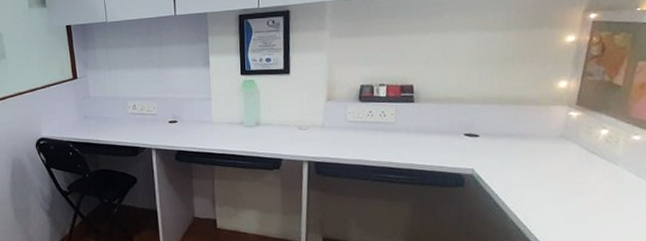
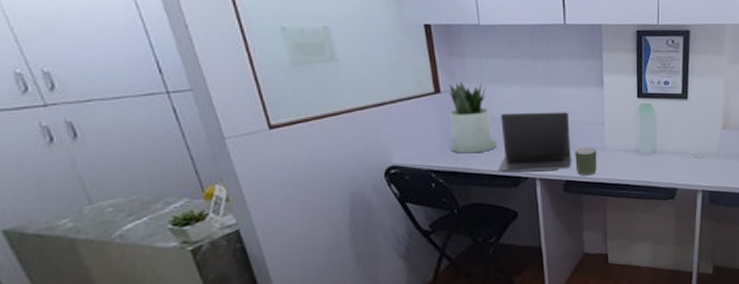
planter: none [82,68,120,128] -> present [447,82,497,154]
laptop computer: none [121,90,182,144] -> present [498,112,571,173]
mug: none [185,121,205,147] -> present [575,147,597,176]

